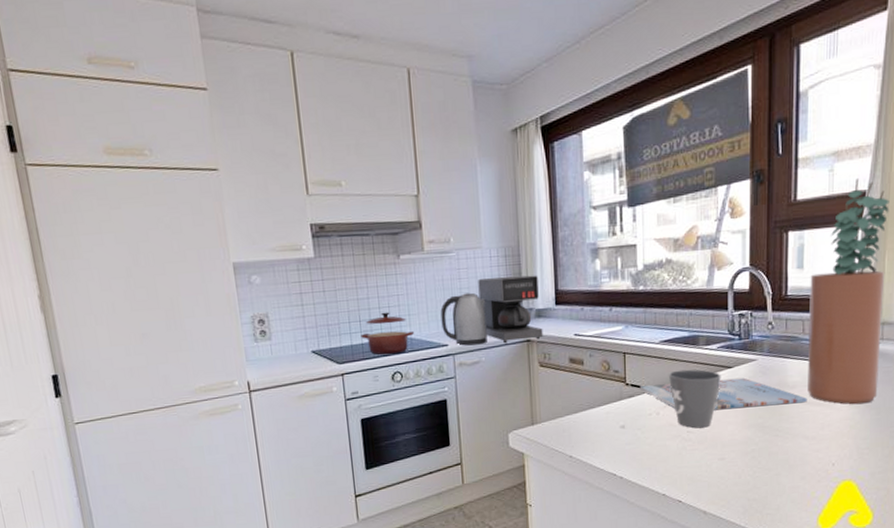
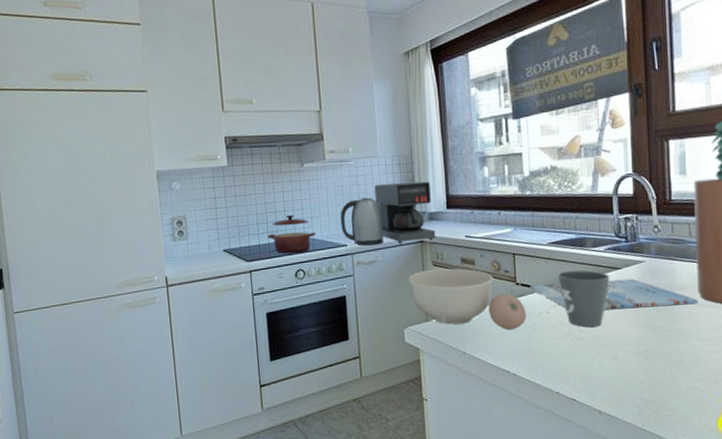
bowl: none [514,368,603,428] -> present [409,268,494,325]
fruit: none [597,395,635,433] -> present [489,294,526,331]

